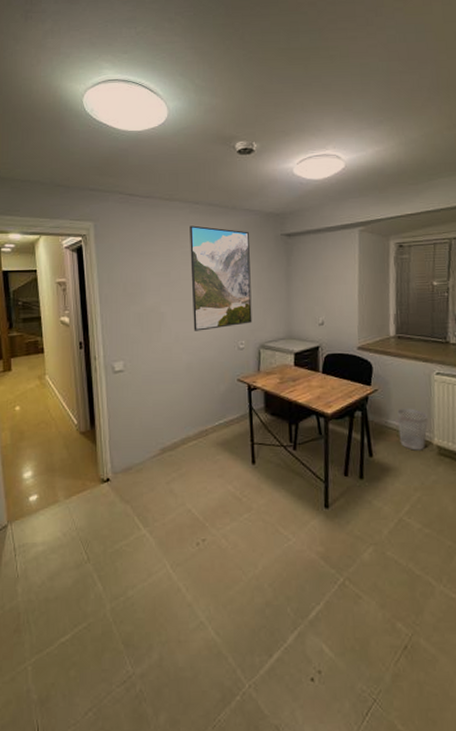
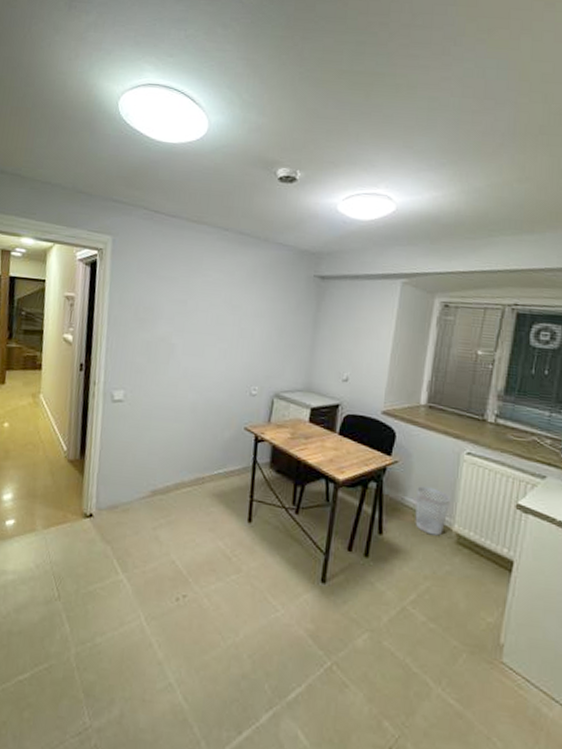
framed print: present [189,225,252,331] -> none [204,253,279,370]

